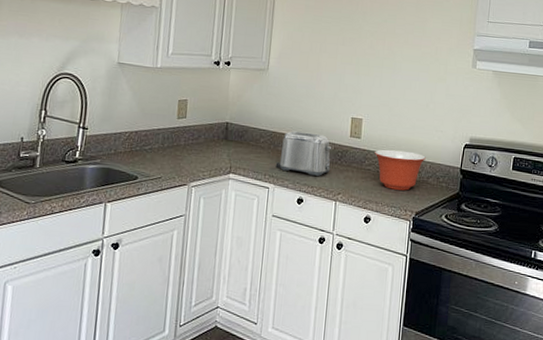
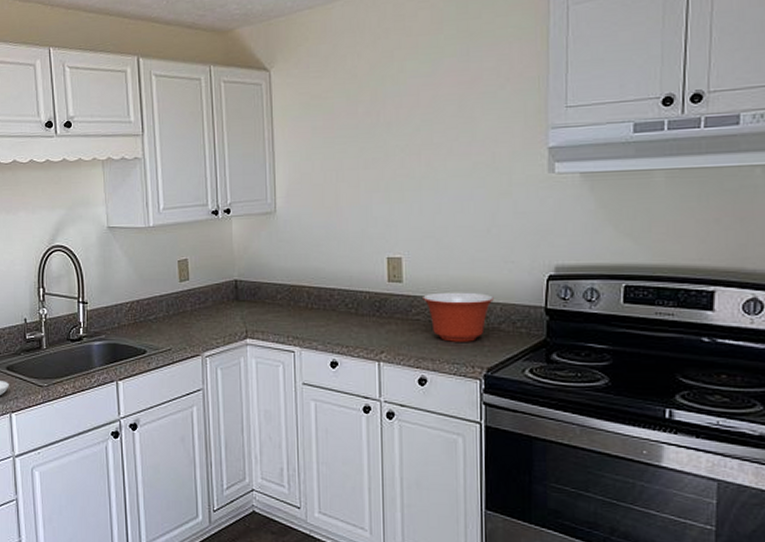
toaster: present [275,131,332,176] -> none [299,282,368,333]

